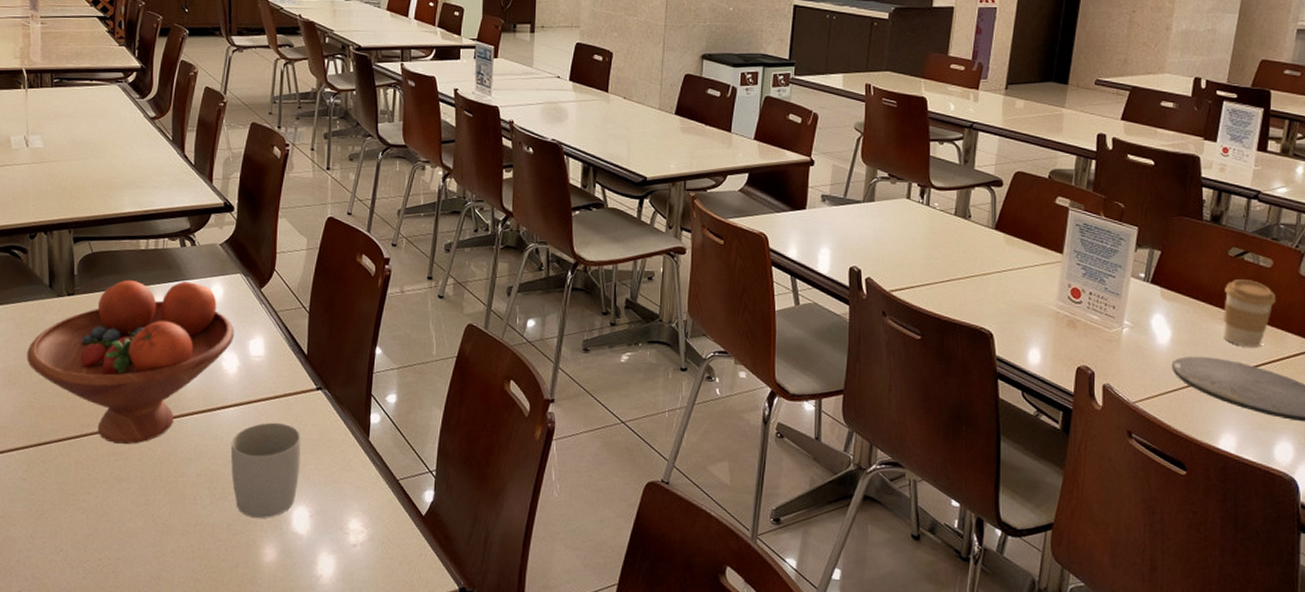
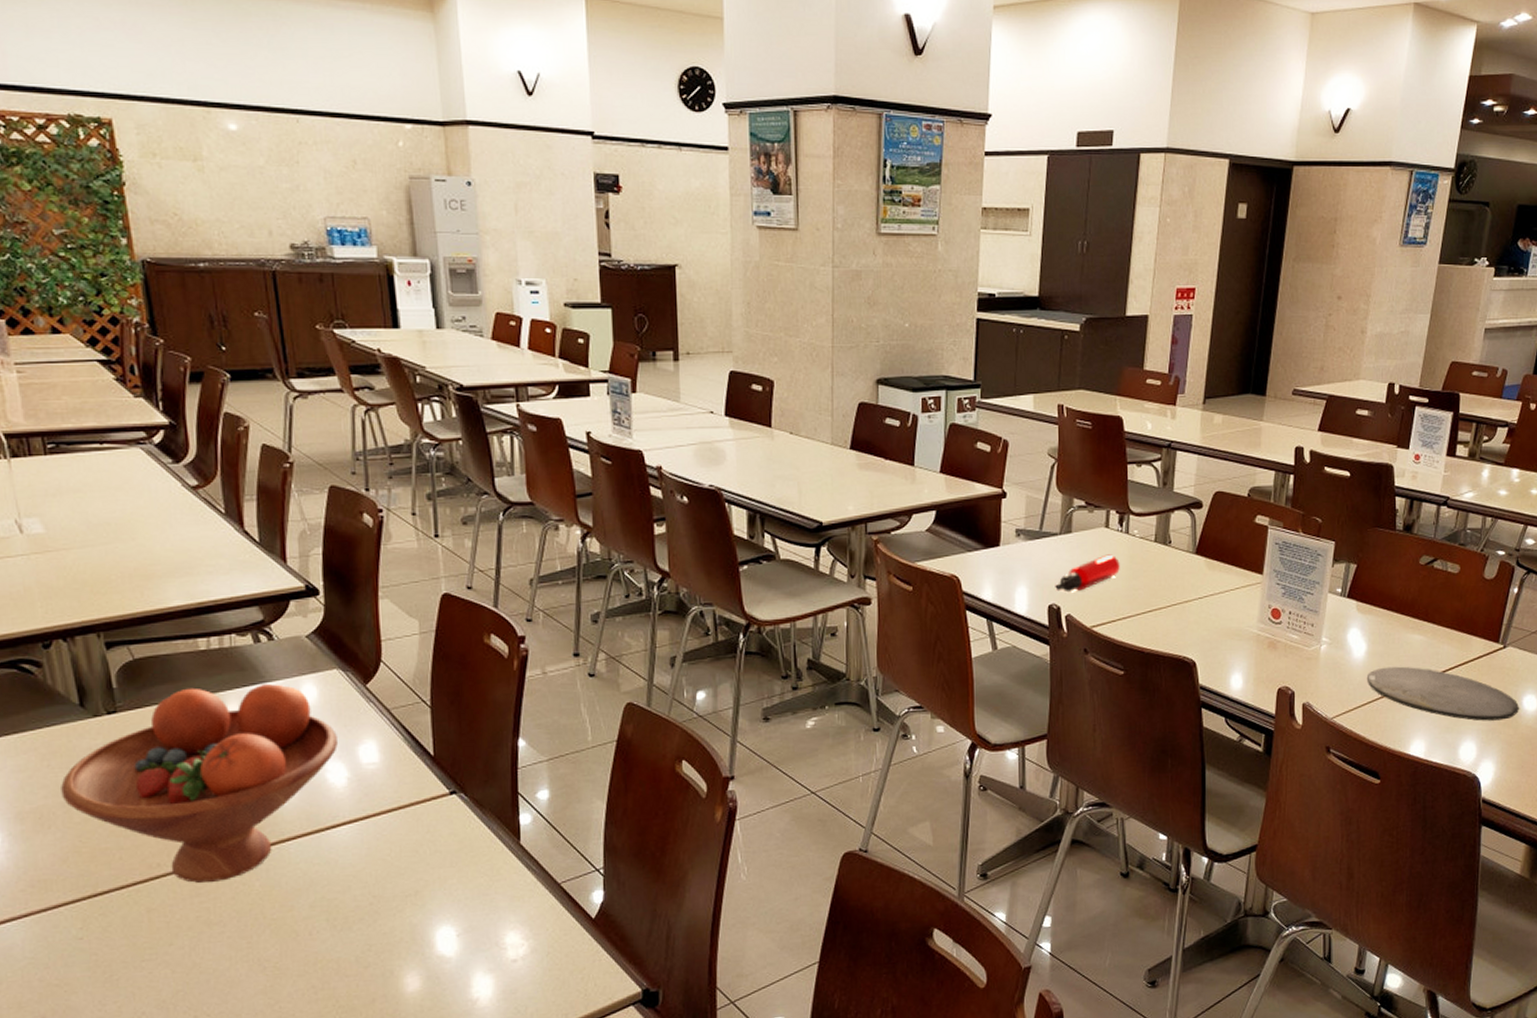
mug: present [230,422,301,519] -> none [349,836,439,947]
water bottle: none [856,224,920,257] -> present [1055,554,1120,593]
coffee cup: present [1222,279,1275,348] -> none [1413,587,1462,654]

